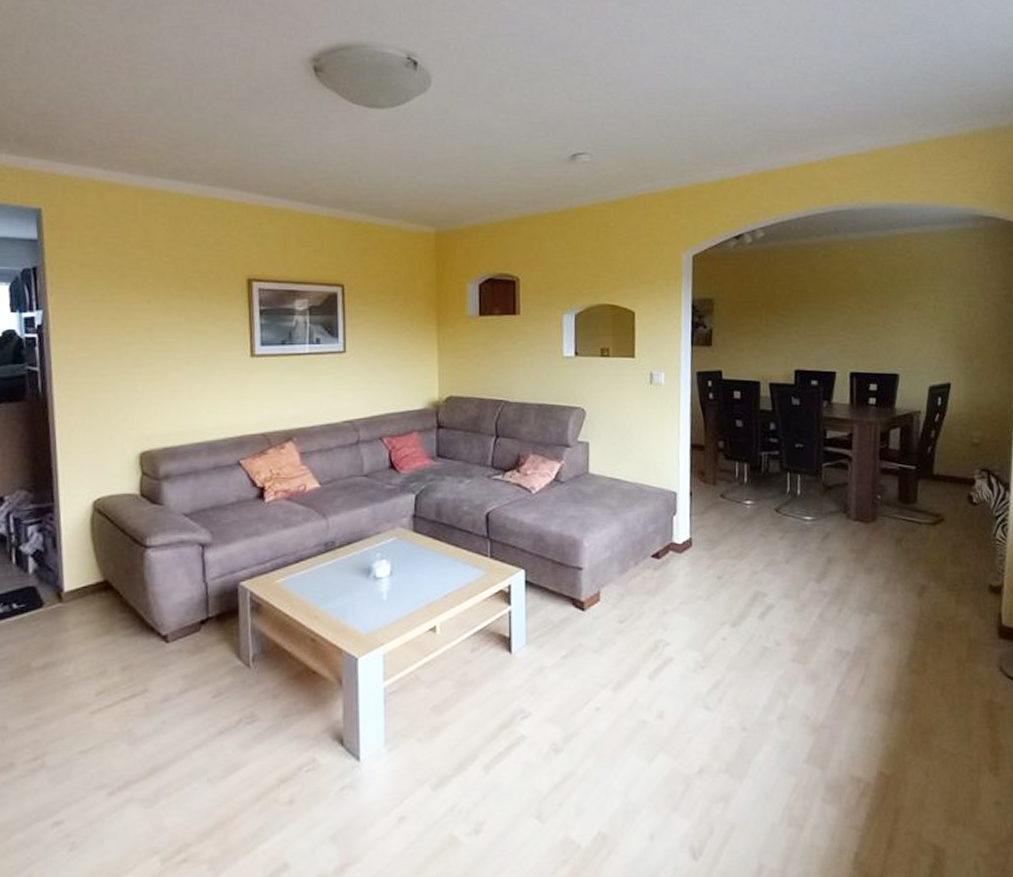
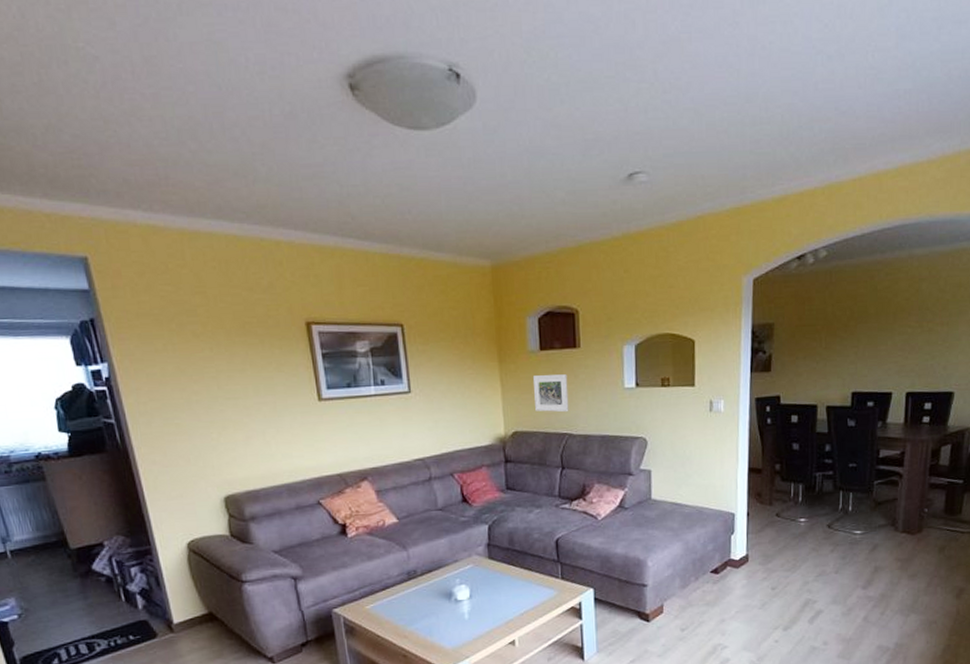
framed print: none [470,340,506,379] -> present [532,374,569,413]

